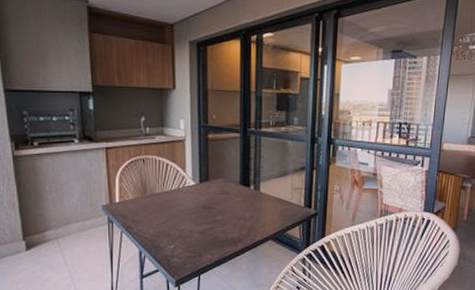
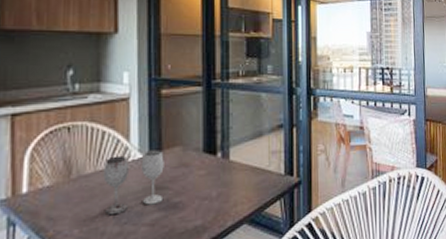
wineglass: none [168,180,211,222] -> present [103,150,164,214]

